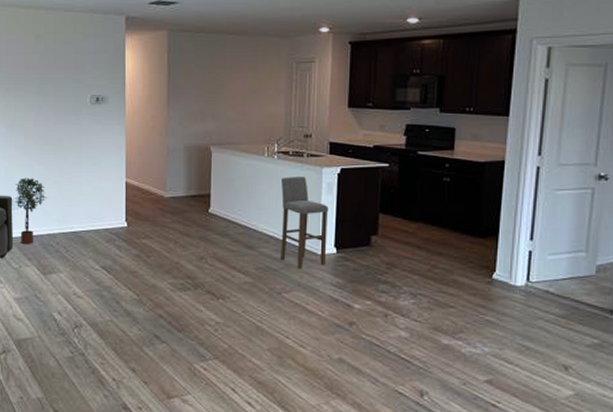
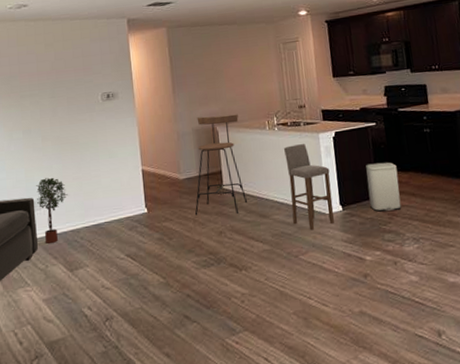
bar stool: none [176,134,236,241] -> present [194,114,248,216]
pedal bin: none [368,207,405,261] -> present [366,162,402,212]

